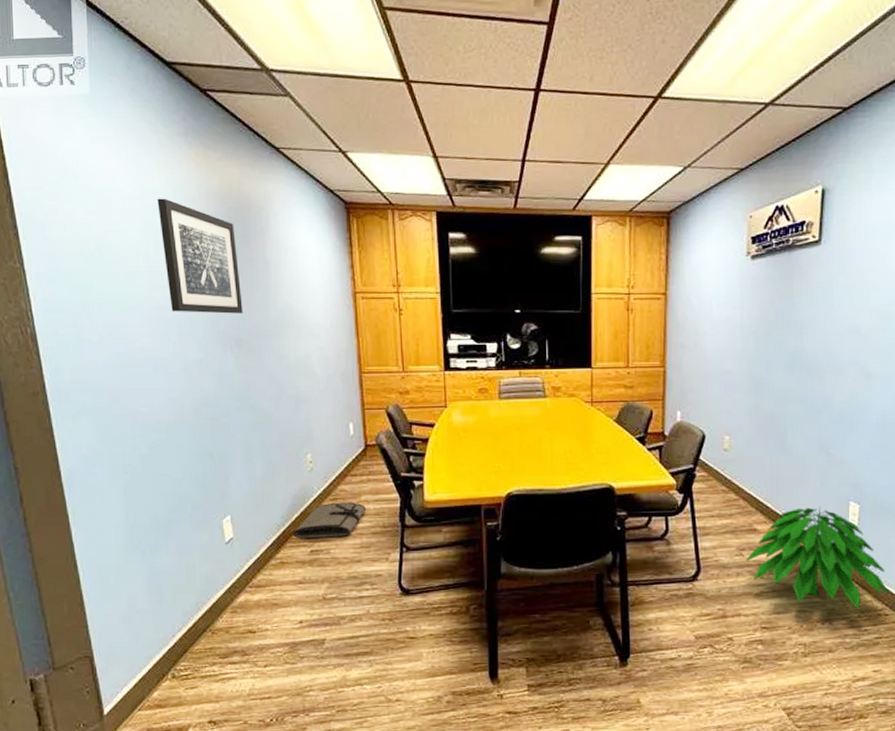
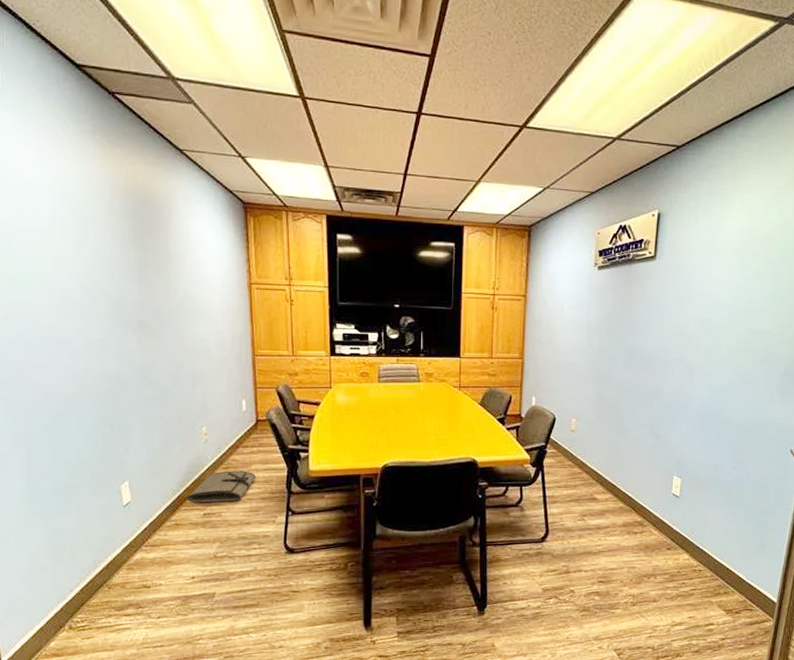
wall art: present [157,198,243,314] -> none [65,189,145,298]
indoor plant: present [745,506,889,610] -> none [587,479,703,567]

